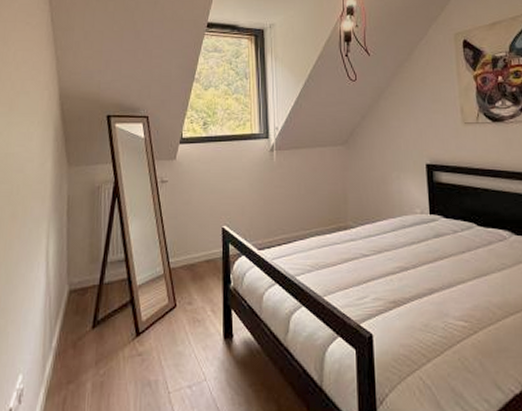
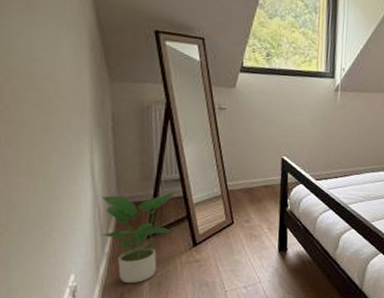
potted plant: none [49,273,120,385] -> present [100,191,175,284]

